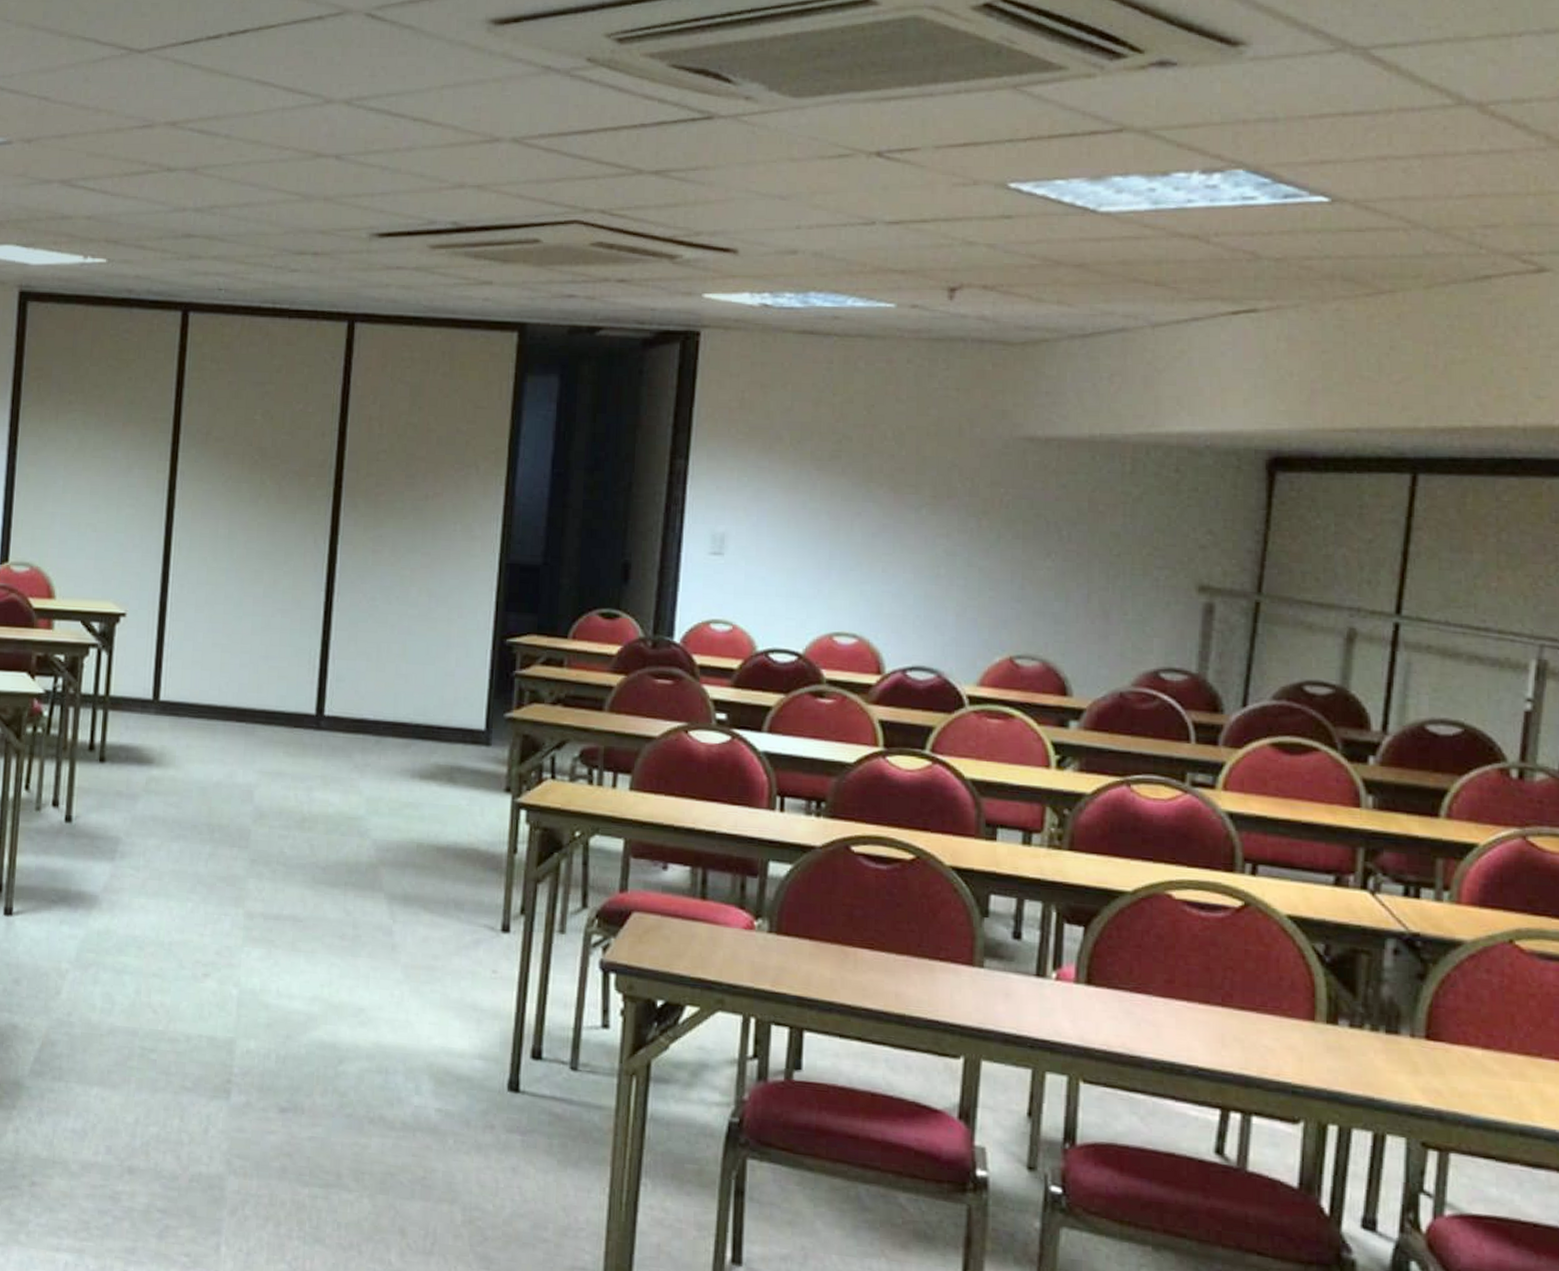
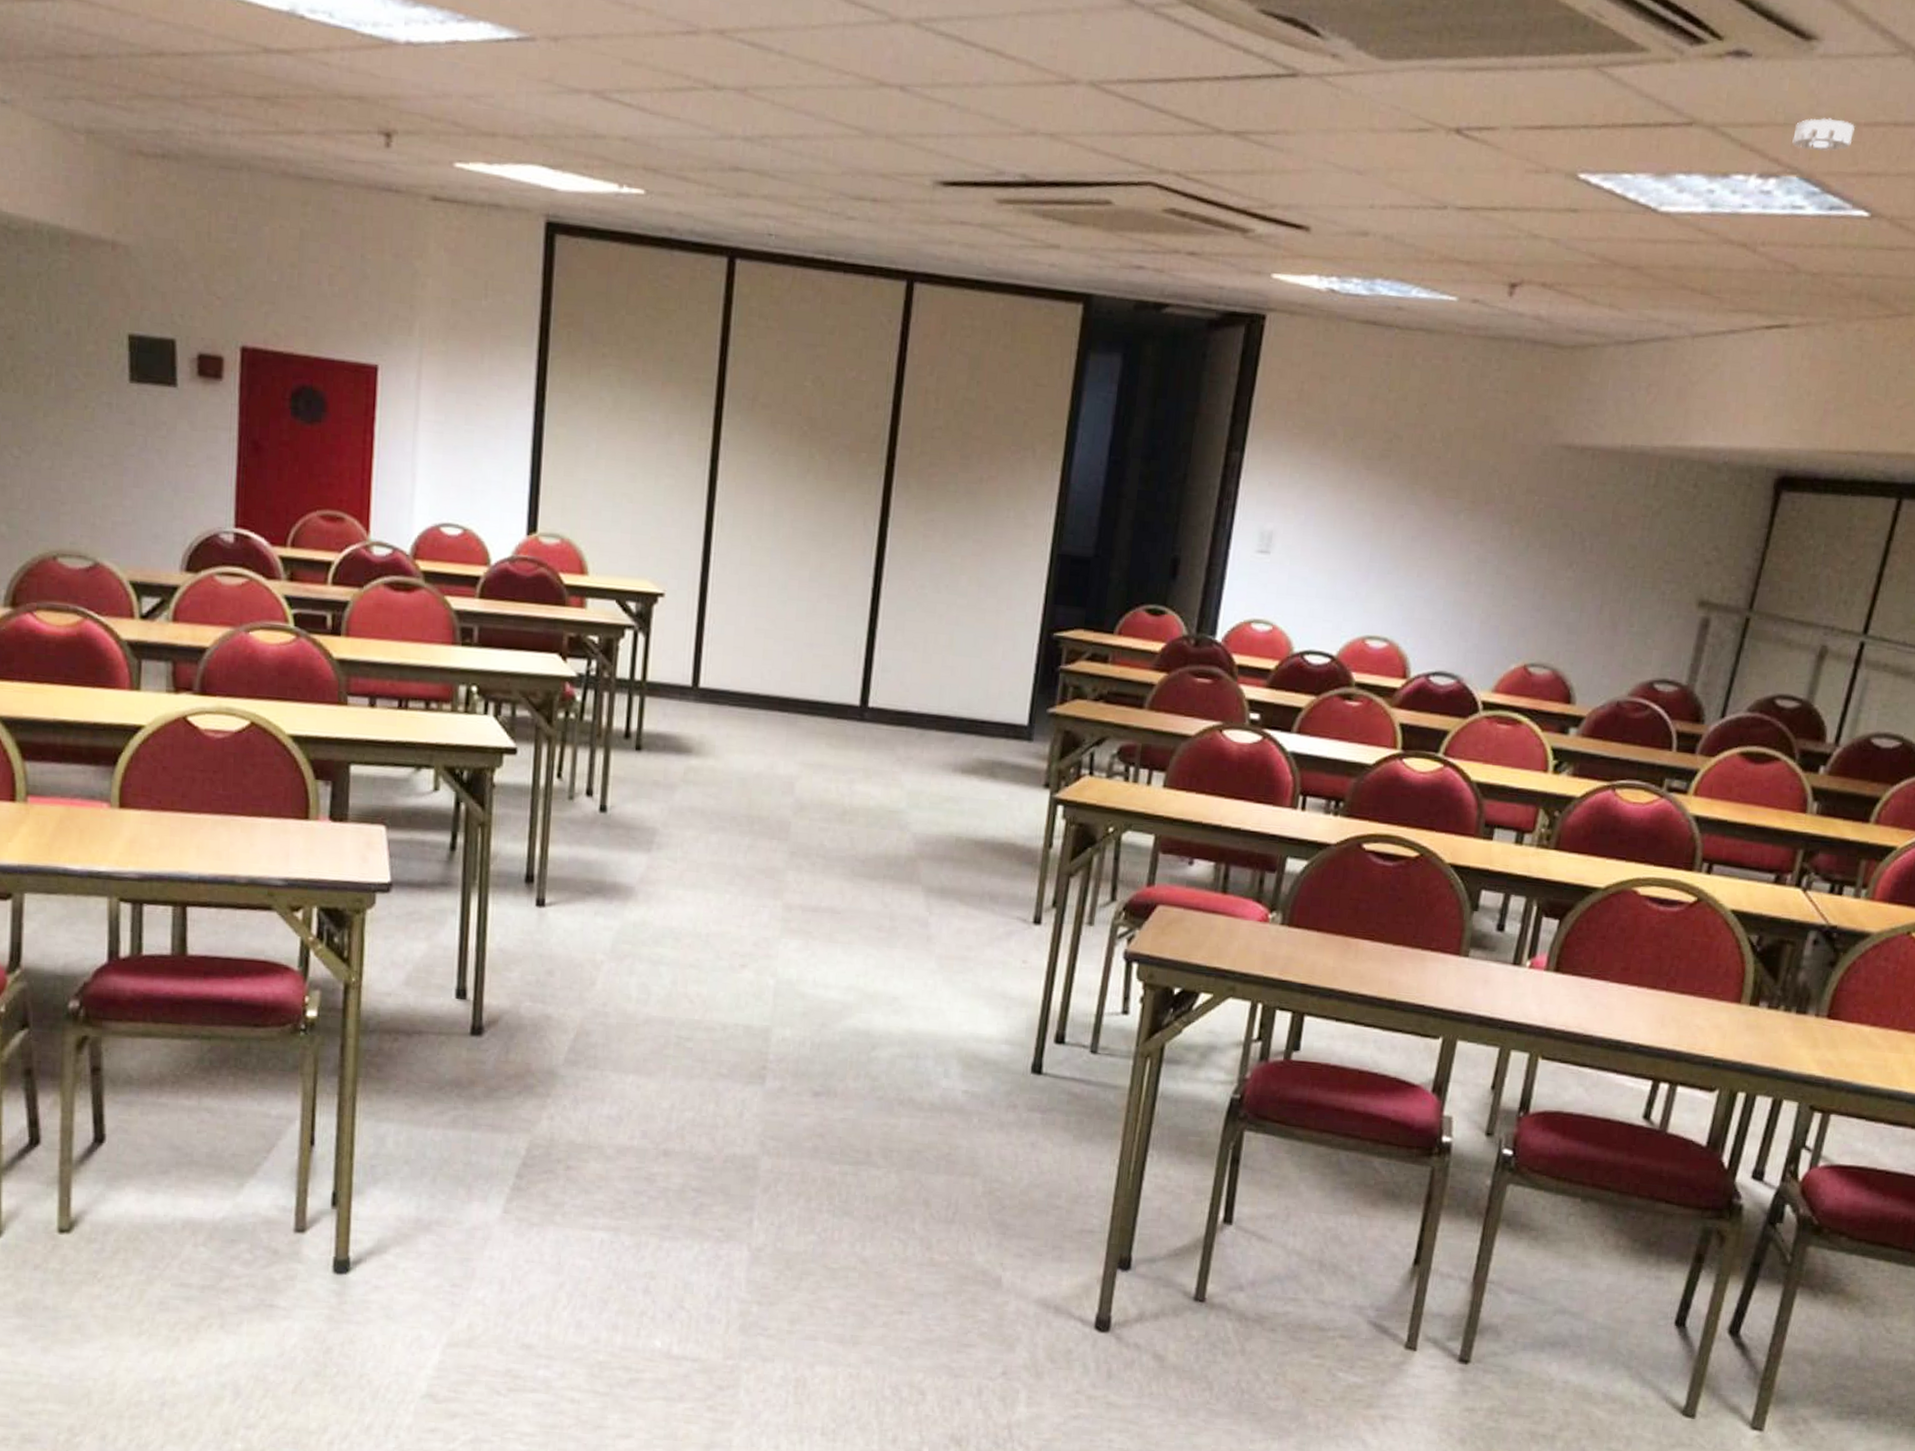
smoke detector: none [1233,114,1299,144] -> present [1792,117,1855,151]

